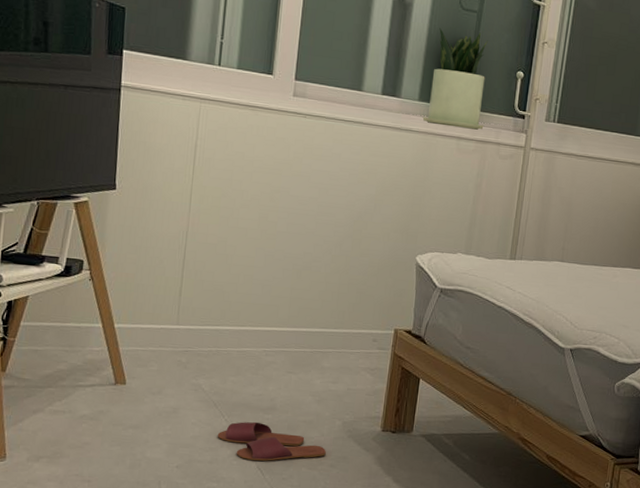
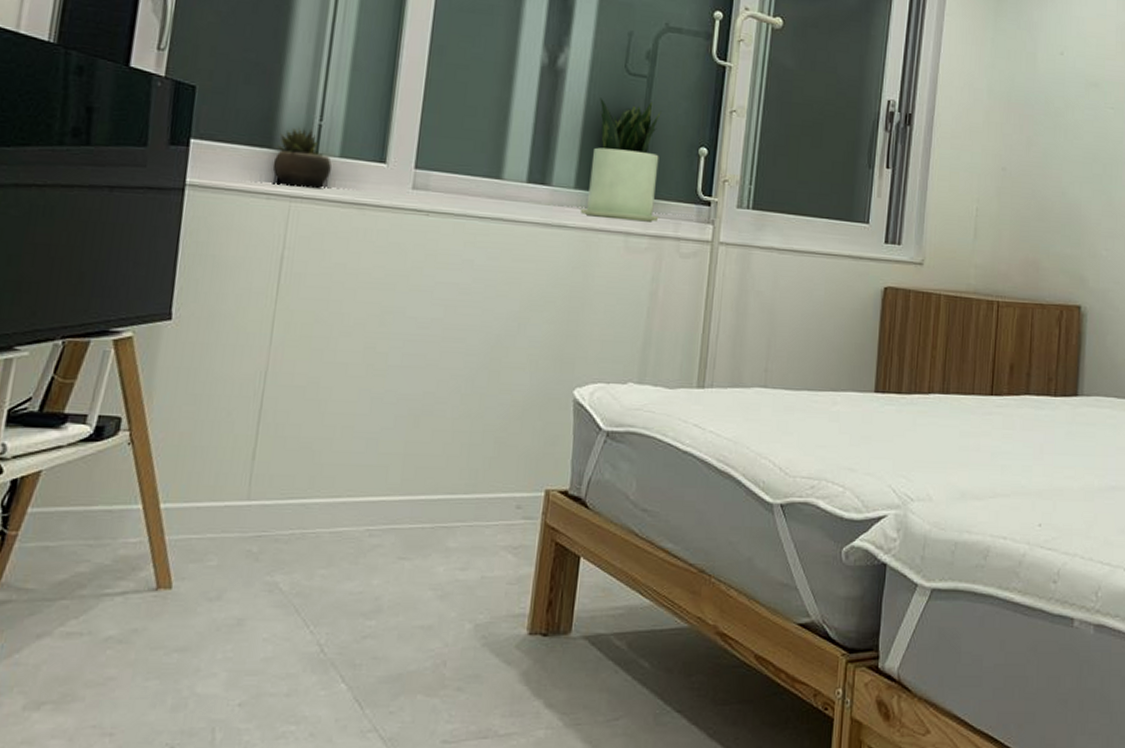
succulent plant: none [186,44,231,94] -> present [272,127,332,190]
slippers: present [217,421,326,461] -> none [298,631,451,688]

